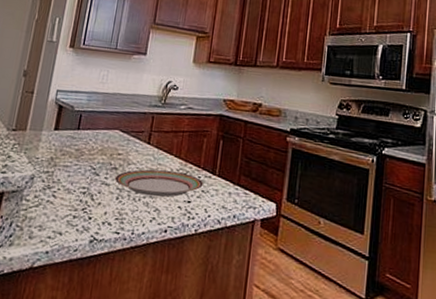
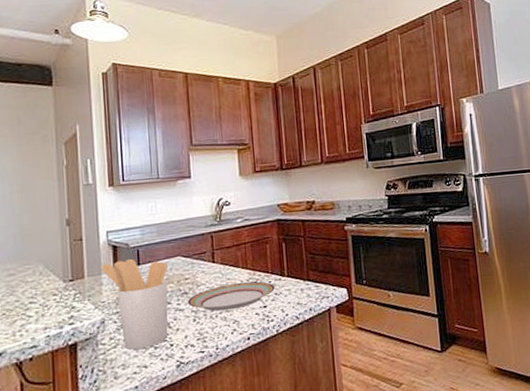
utensil holder: none [43,121,106,215] -> present [101,259,169,350]

